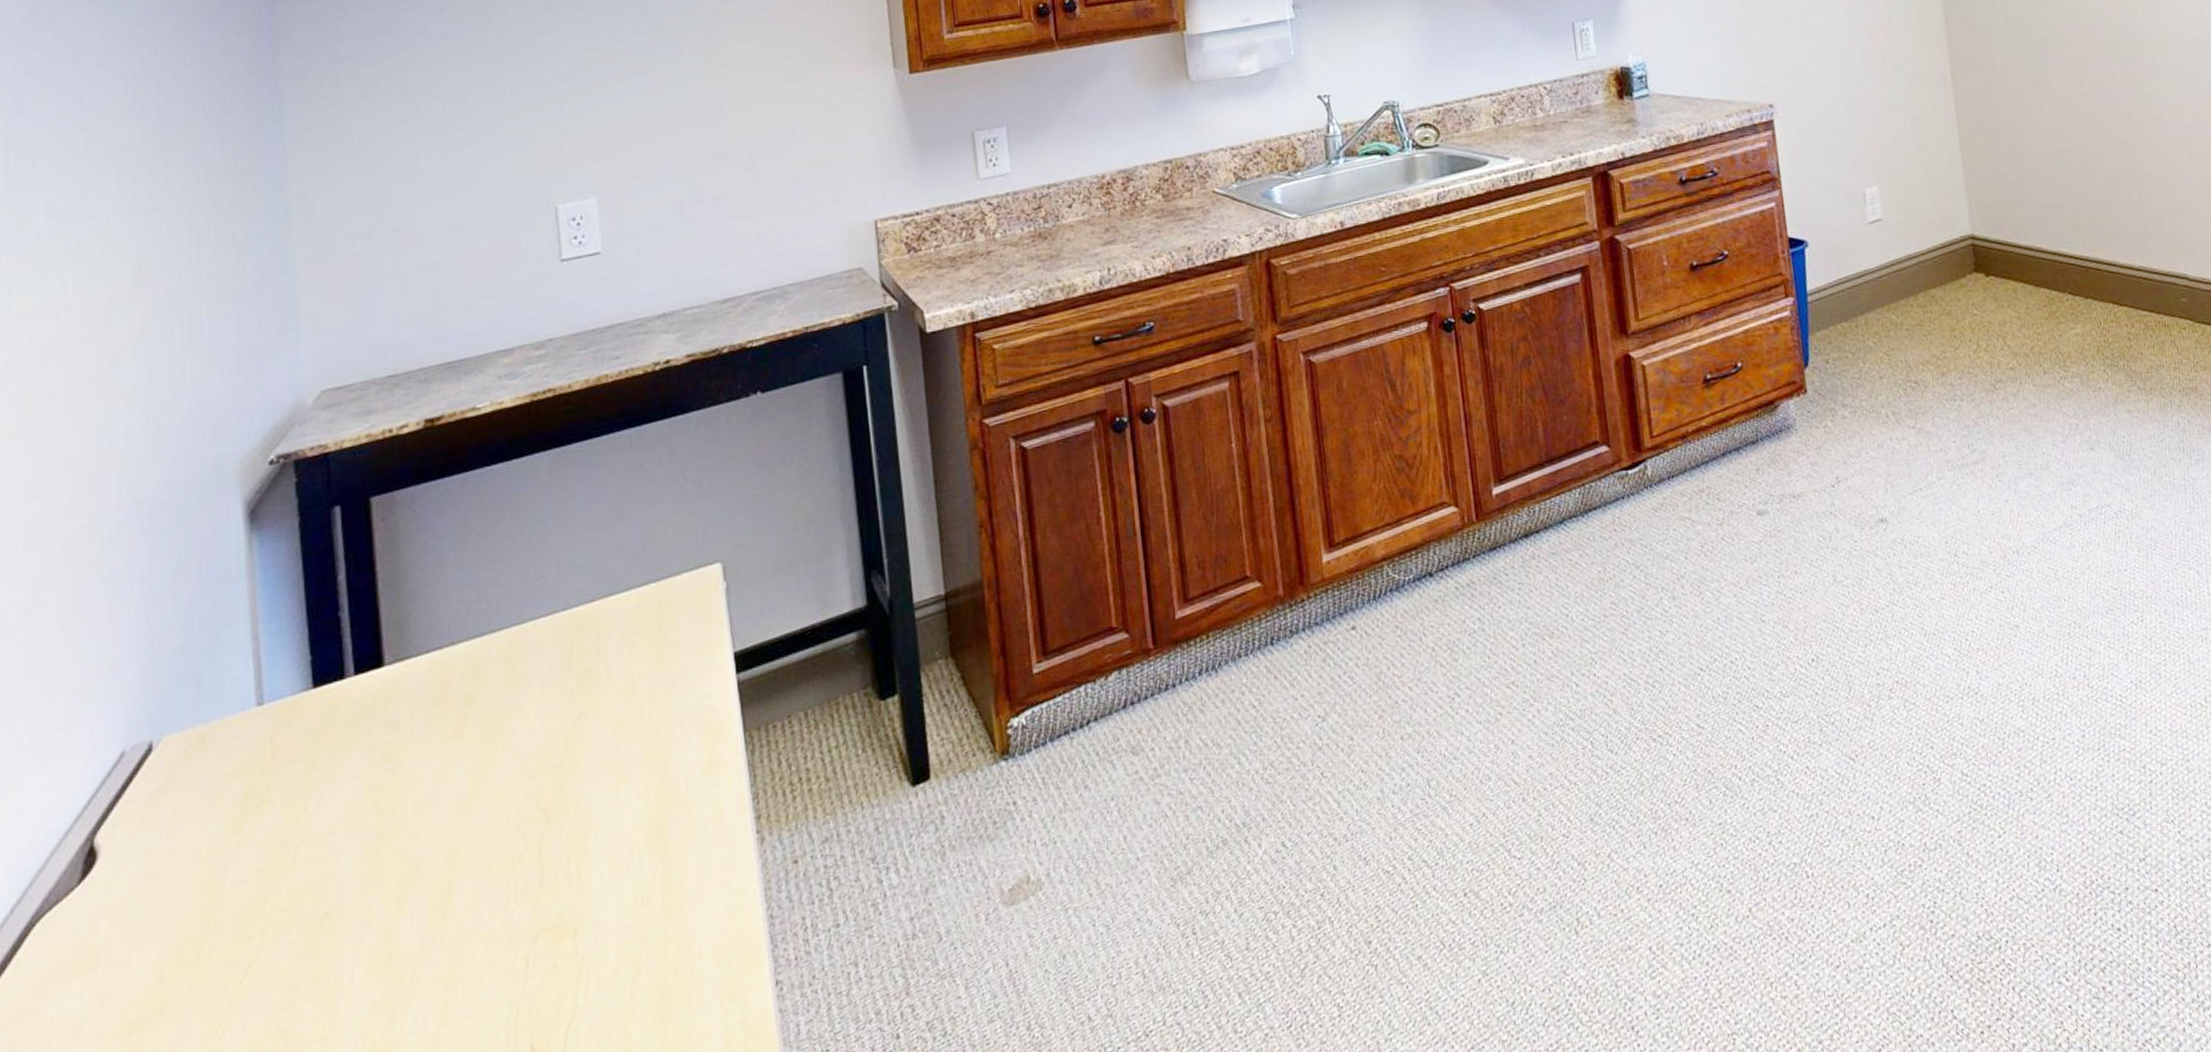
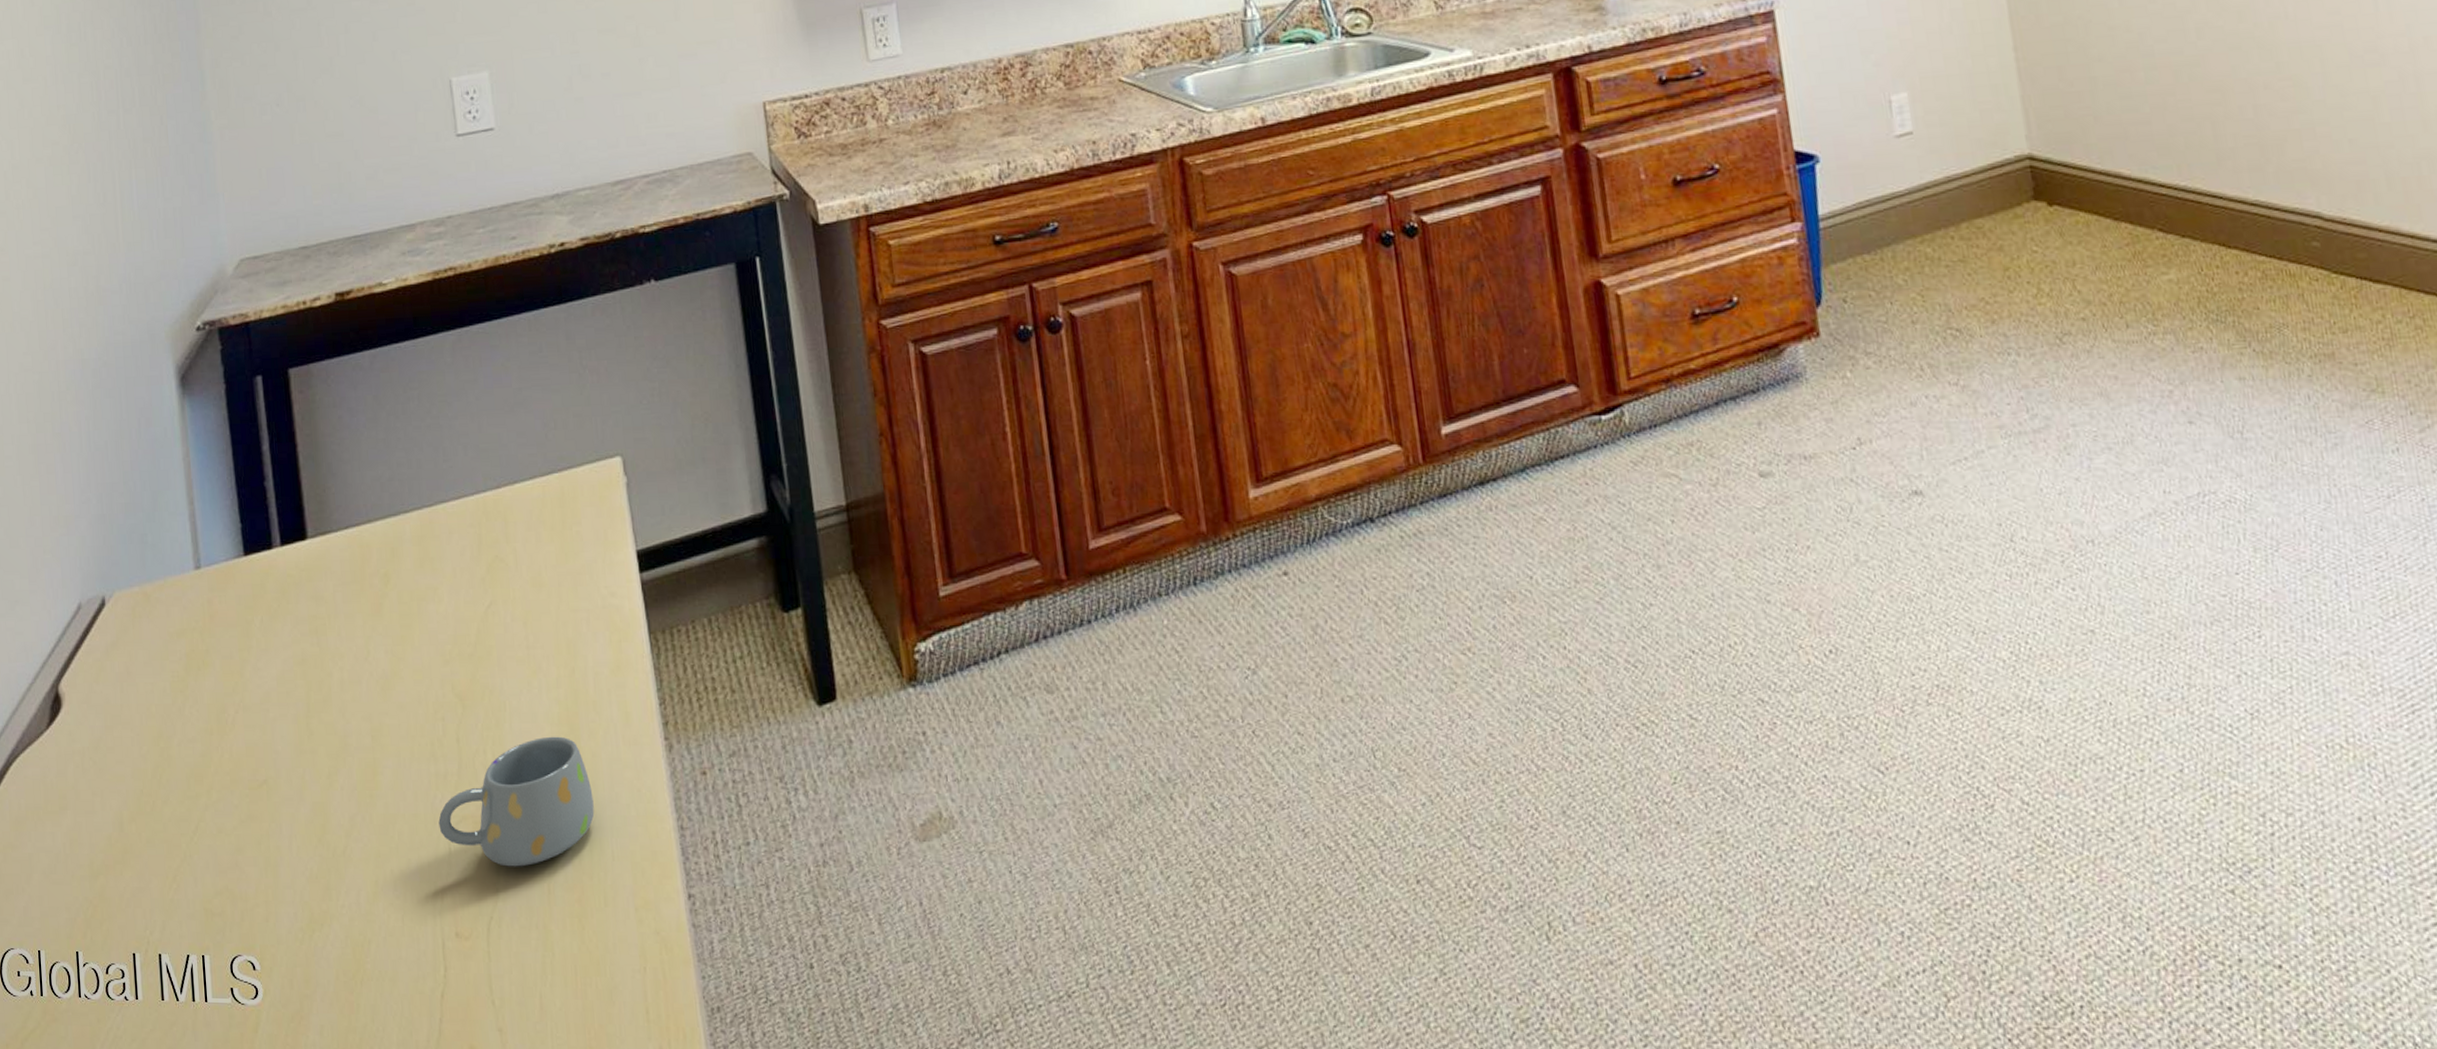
mug: none [516,839,682,974] -> present [438,736,595,867]

